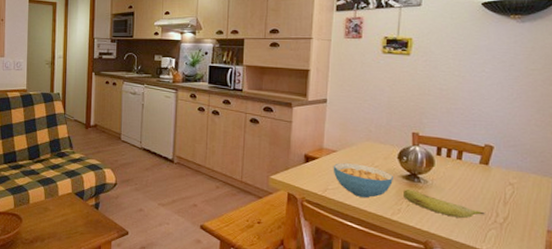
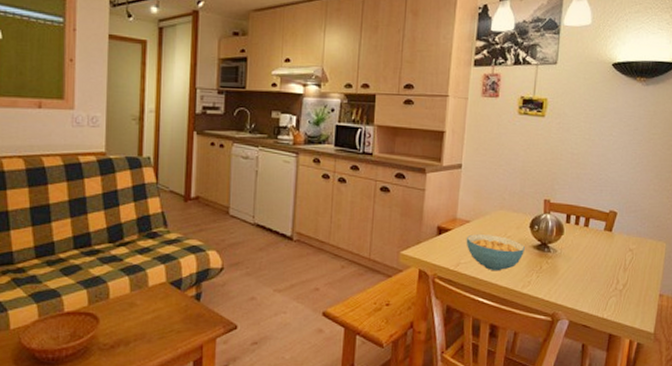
fruit: present [403,188,486,218] -> none [534,259,608,287]

